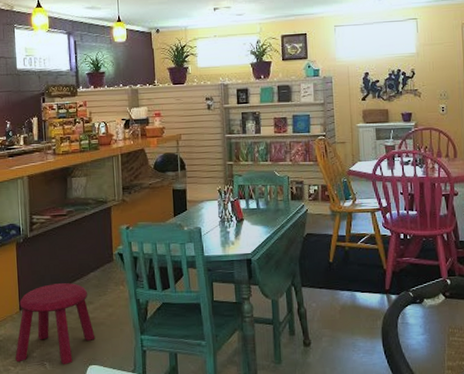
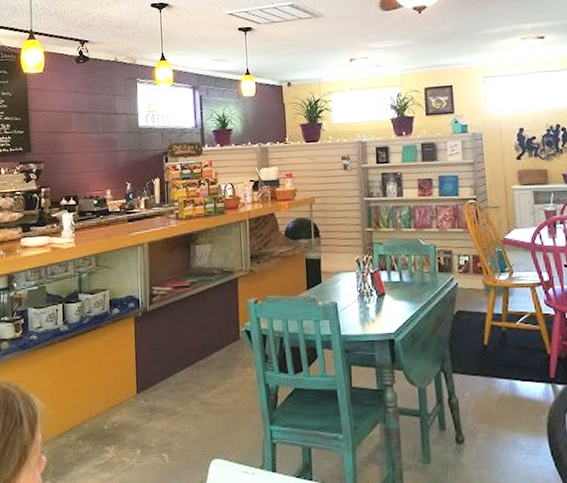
stool: present [15,283,96,365] -> none [131,363,220,458]

